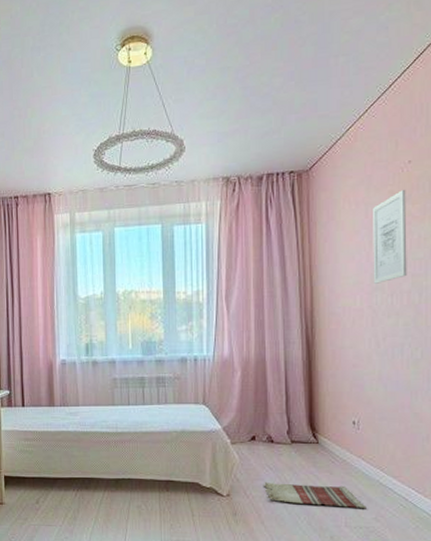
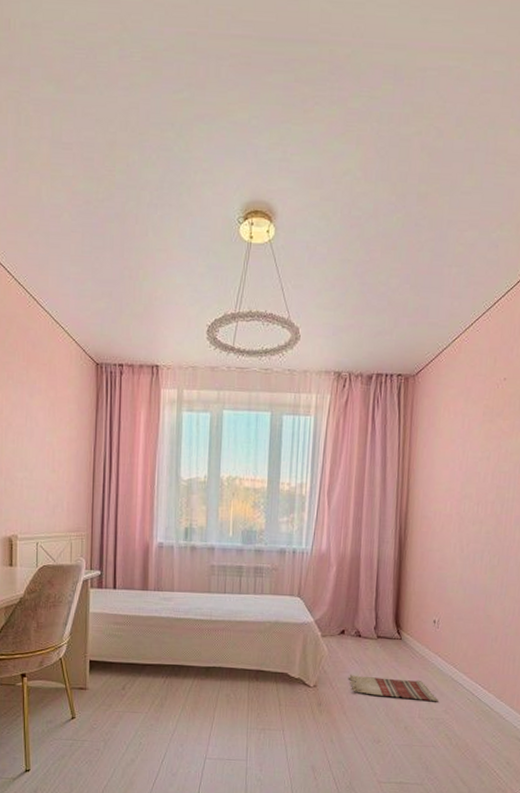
wall art: present [373,190,407,284] -> none [463,405,499,492]

